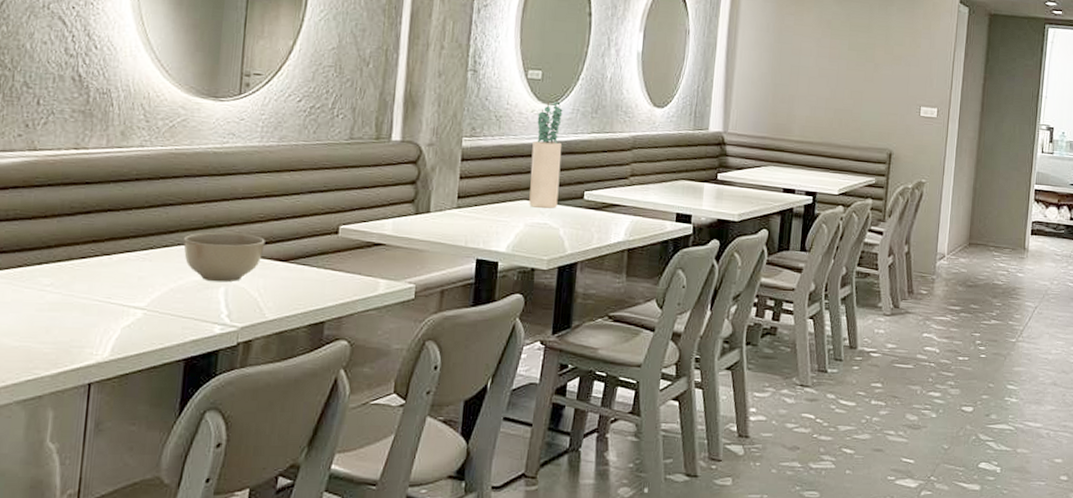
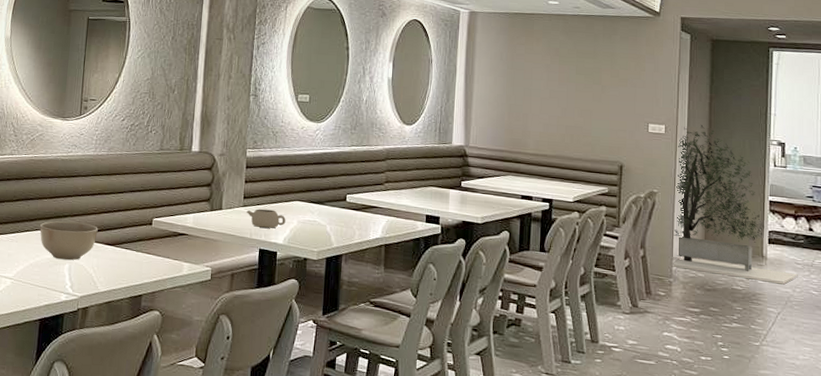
teapot: none [461,210,510,234] -> present [247,208,286,228]
vase: present [529,99,563,209] -> none [301,118,327,209]
potted tree: none [935,107,1057,277] -> present [672,124,798,285]

